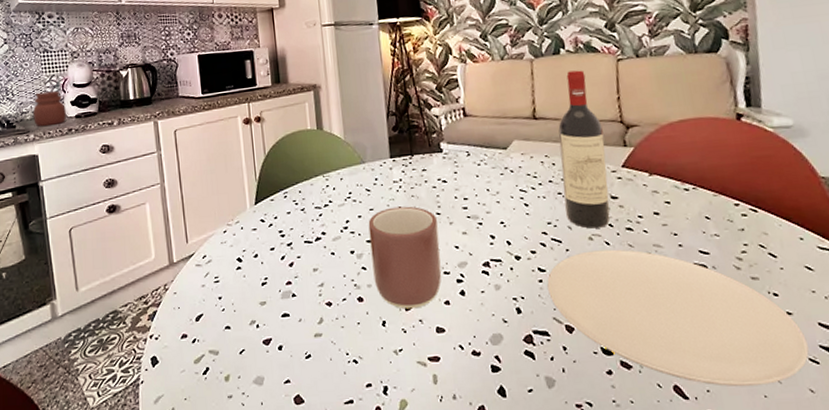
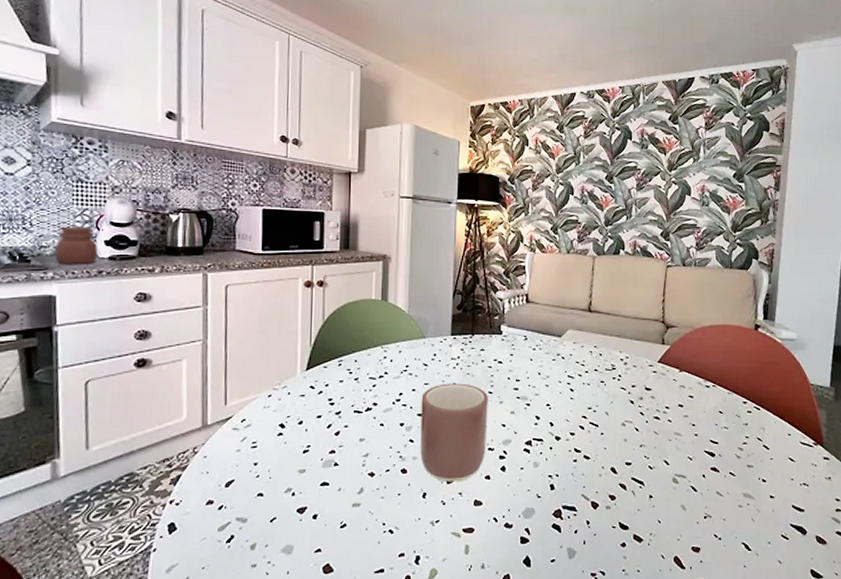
plate: present [547,249,809,387] -> none [581,435,782,559]
wine bottle: present [558,70,610,229] -> none [605,271,647,415]

